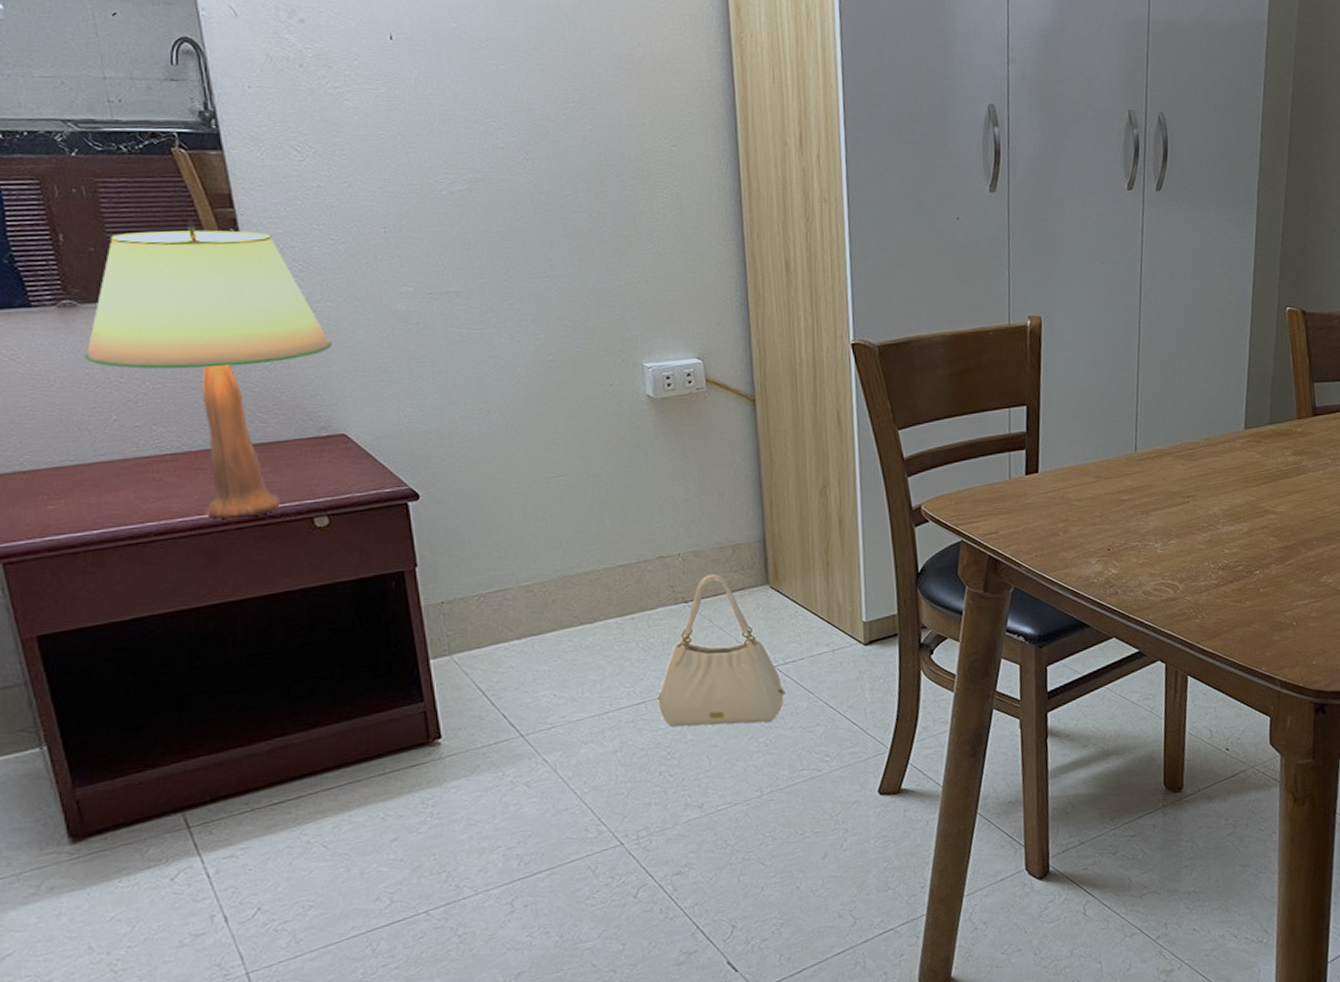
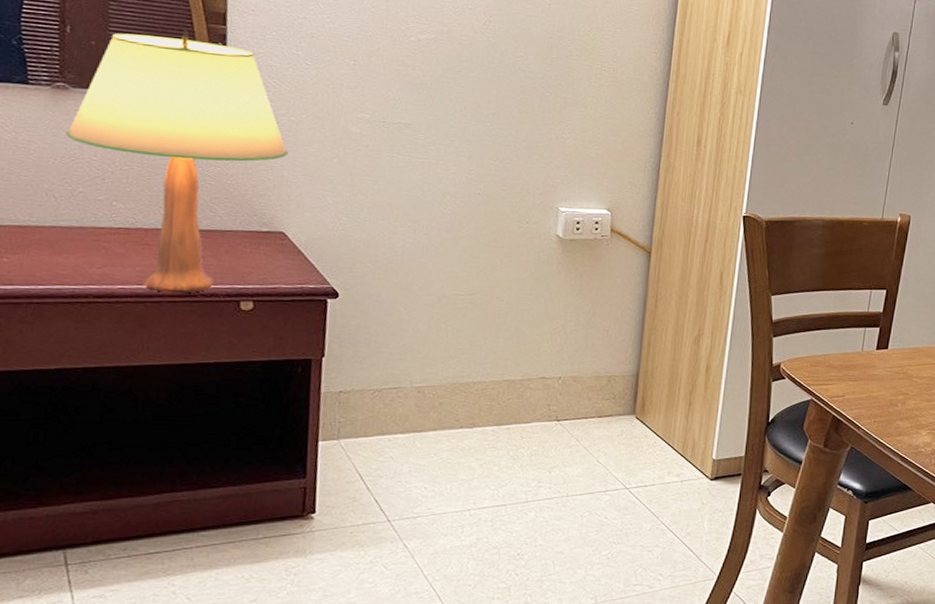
handbag: present [657,573,785,727] -> none [516,398,633,537]

